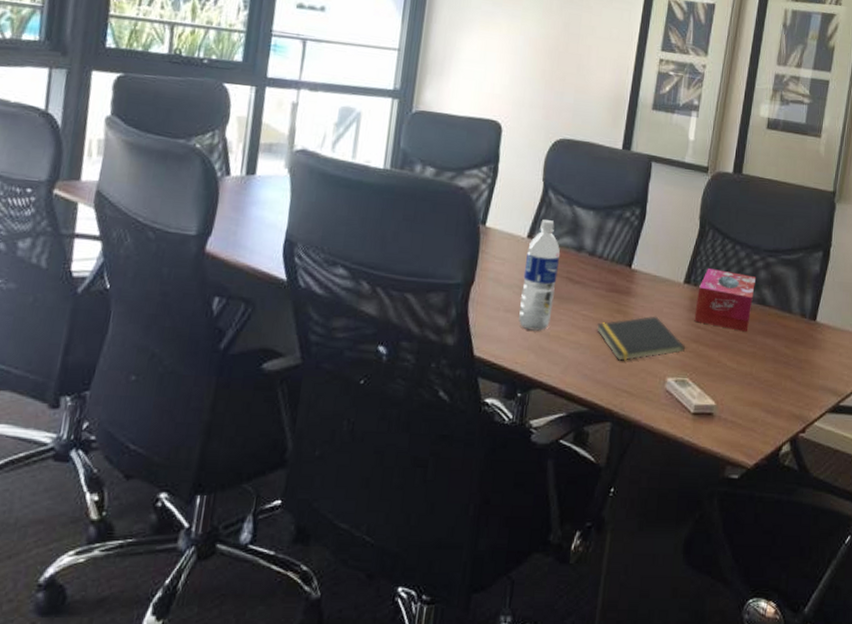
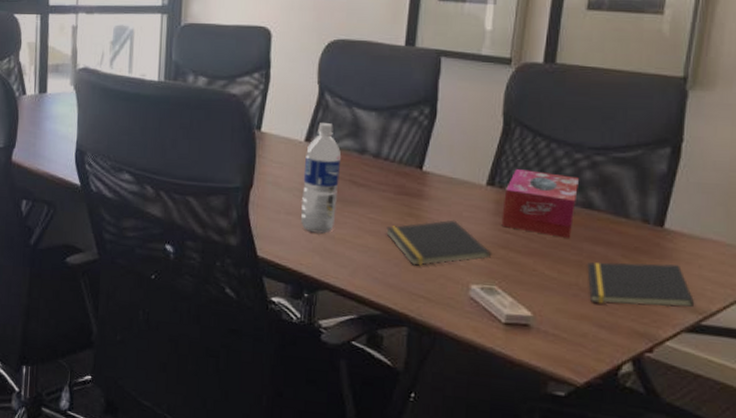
notepad: none [759,353,836,392] -> present [587,262,695,308]

